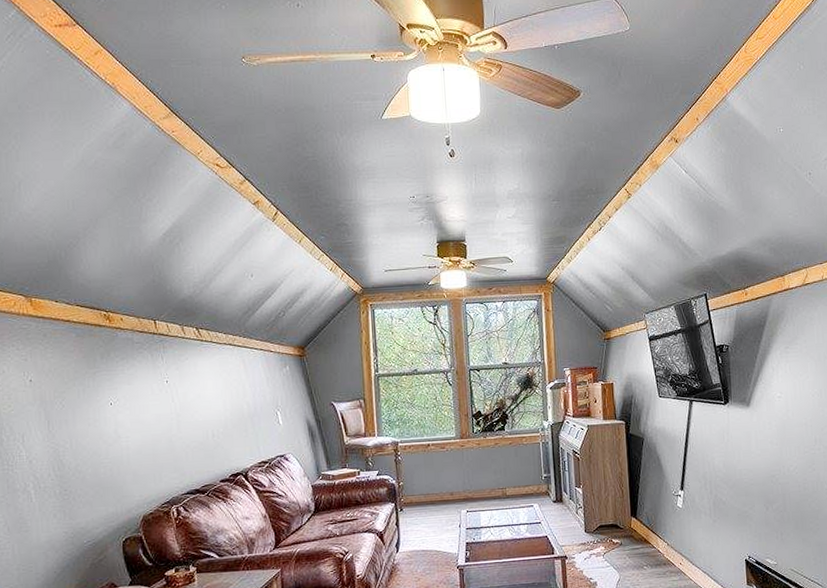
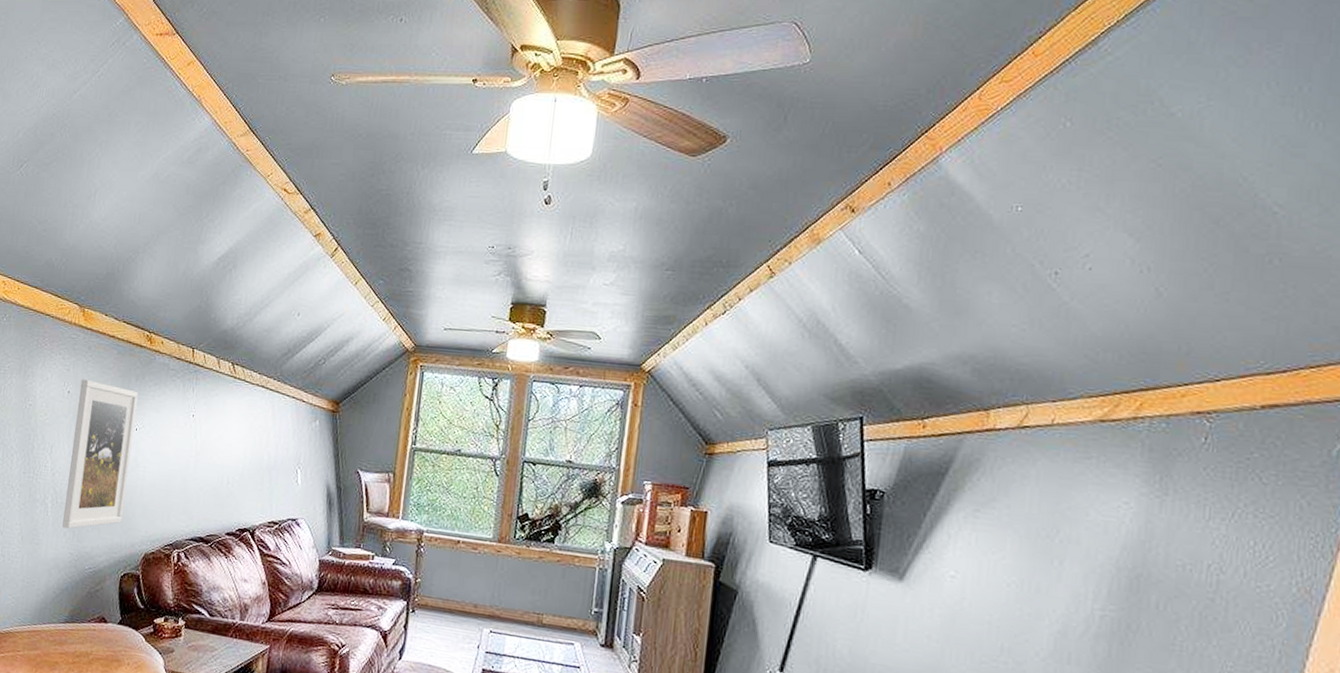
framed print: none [42,365,113,511] -> present [62,379,138,529]

